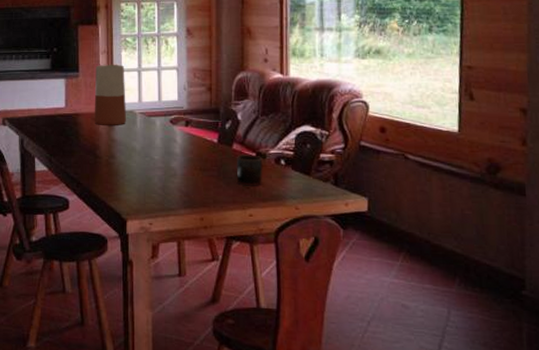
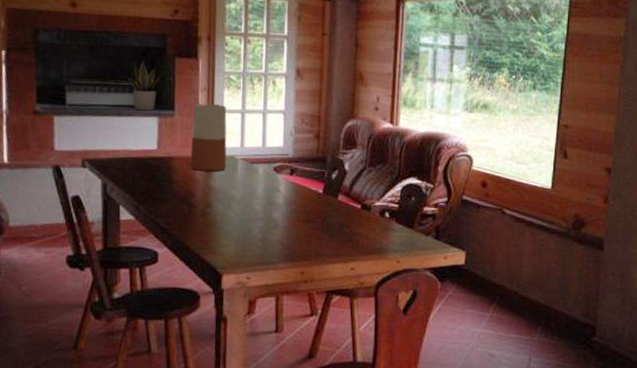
potted plant: none [37,30,69,74] -> present [126,60,164,111]
mug: present [236,154,263,186] -> none [340,206,368,239]

